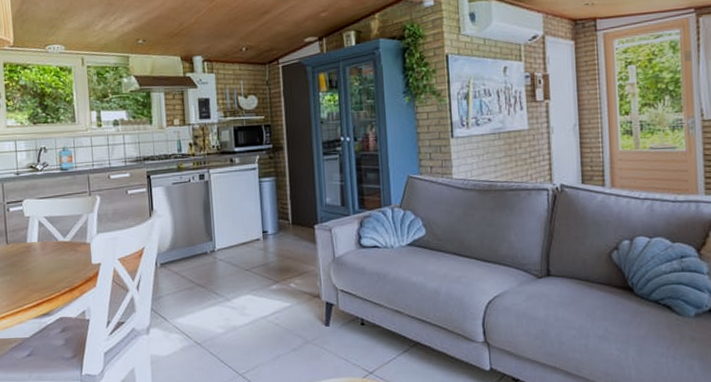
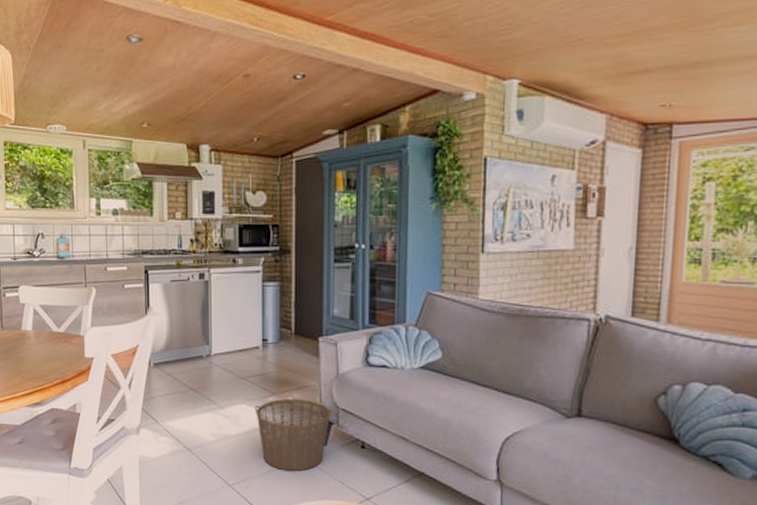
basket: none [259,284,332,355] -> present [254,398,333,472]

